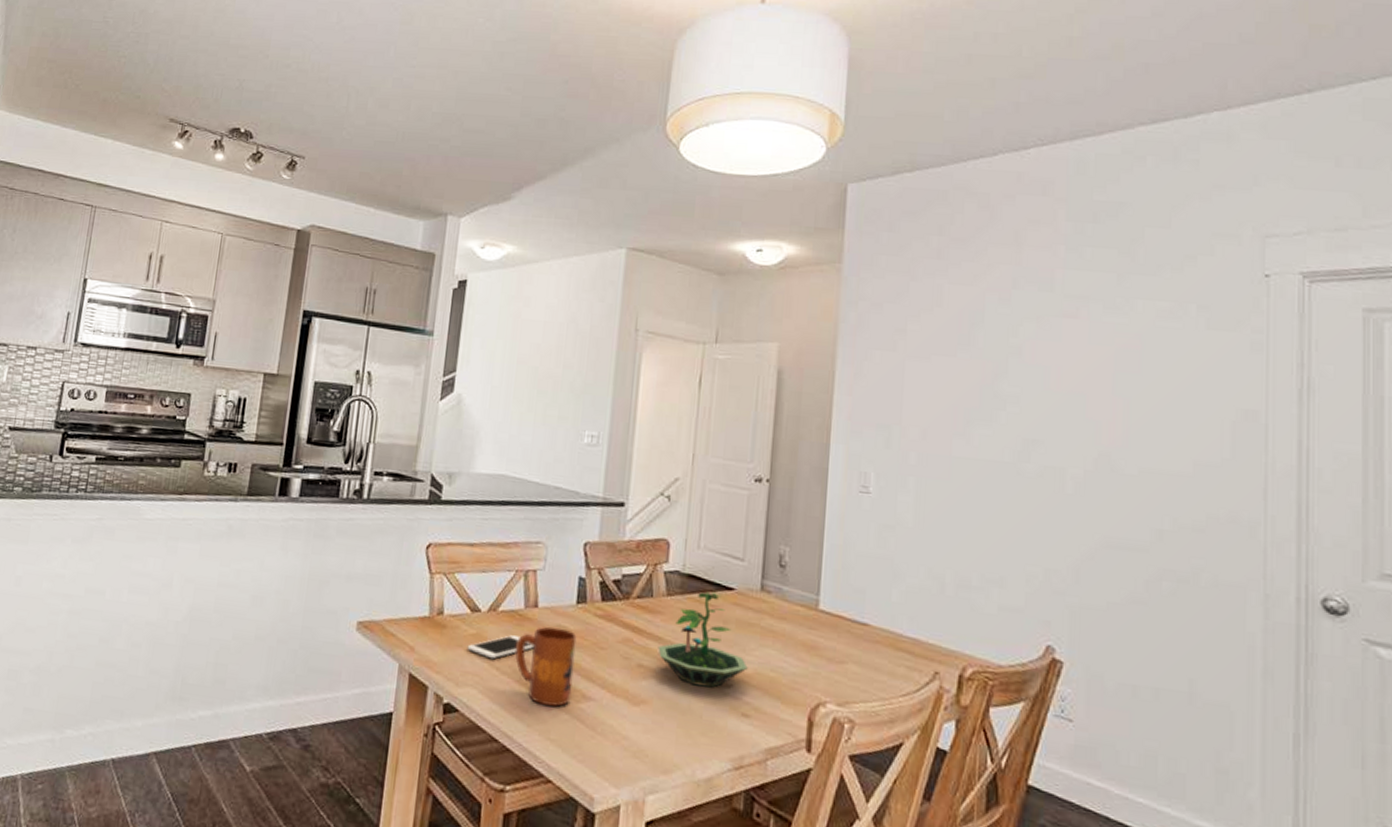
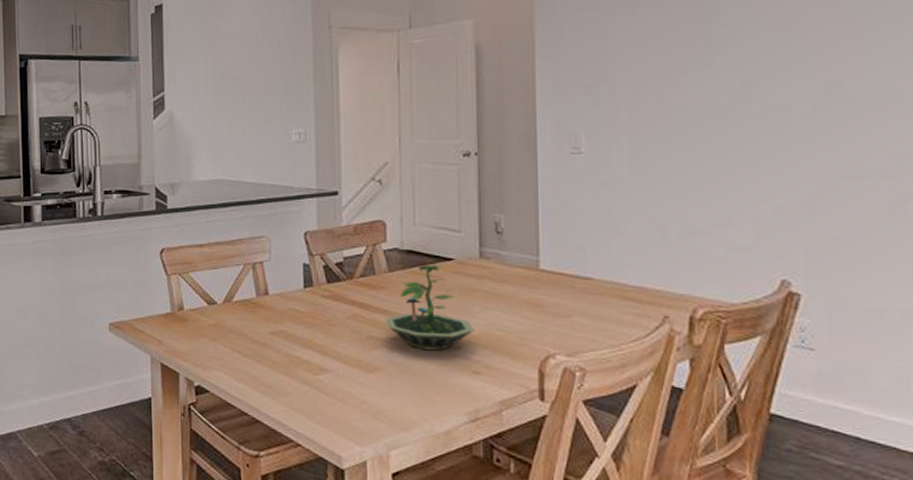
cell phone: present [467,635,535,660] -> none [209,322,270,344]
mug: present [515,626,577,707] -> none [252,310,309,380]

